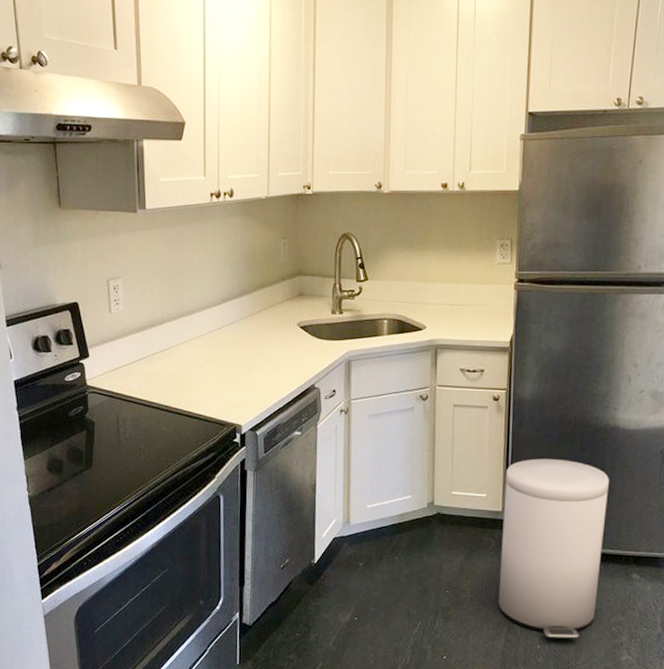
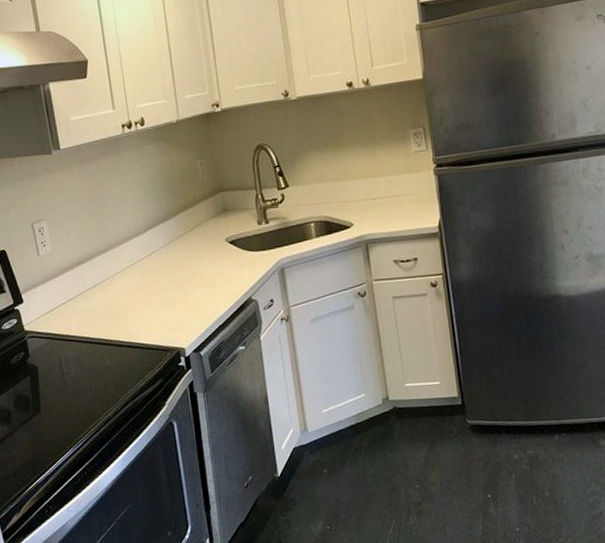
pedal bin: present [498,458,609,640] -> none [456,335,569,520]

